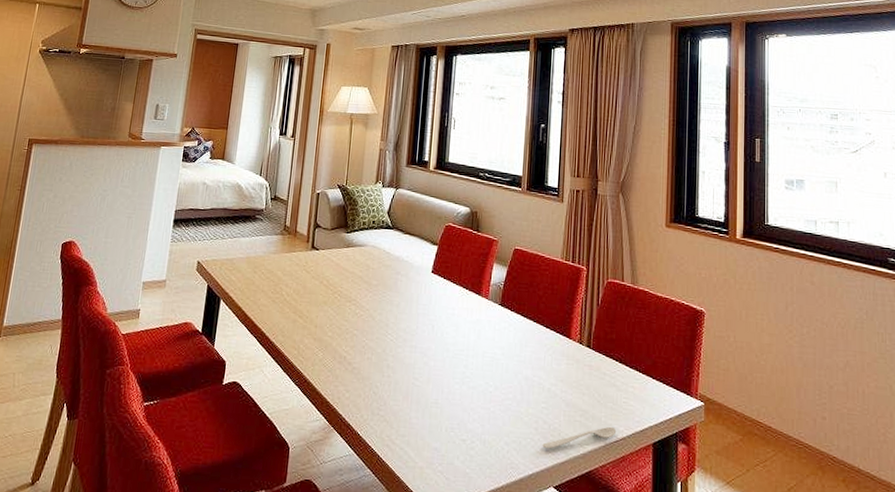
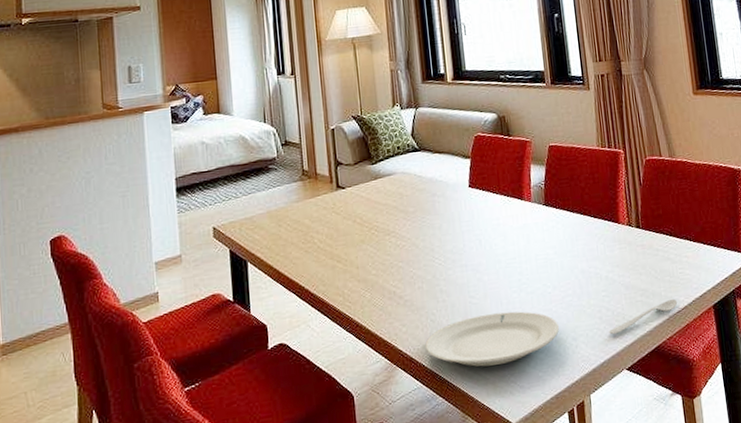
plate: none [363,398,495,452] -> present [425,311,560,367]

